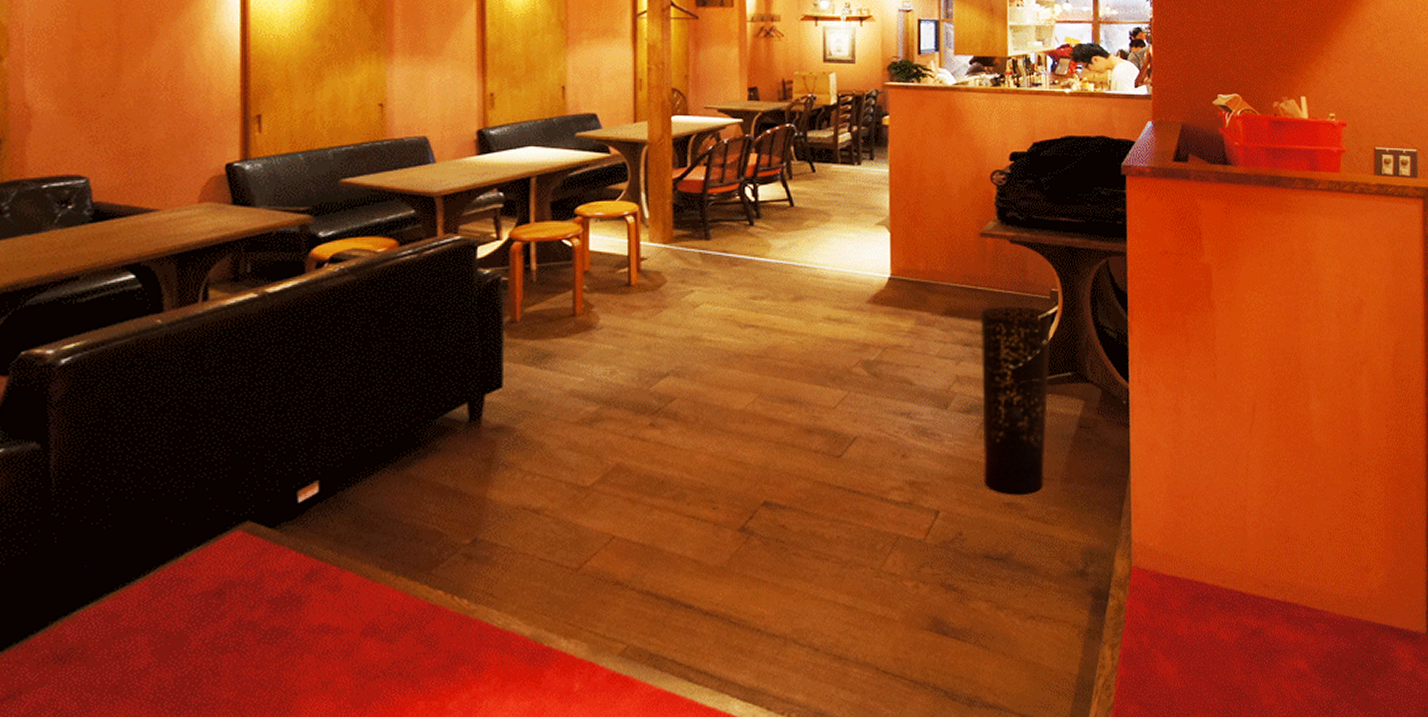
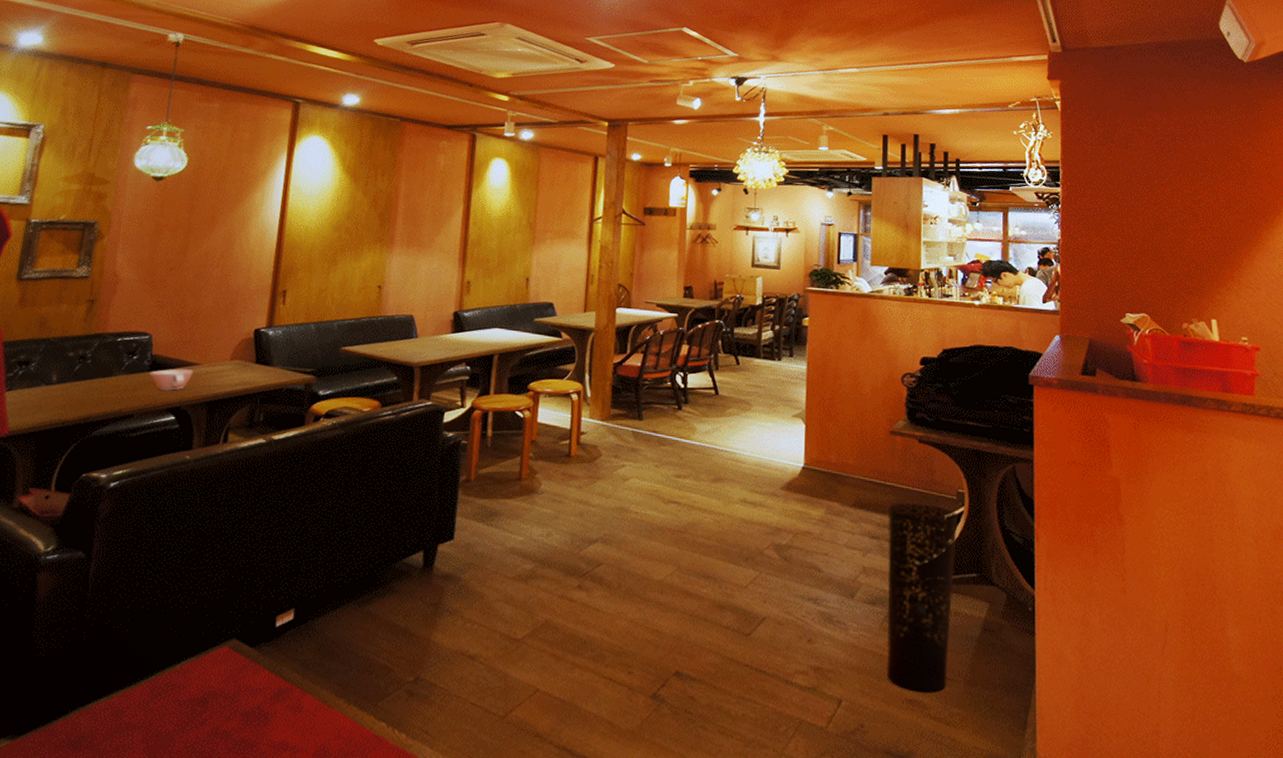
cup: none [92,217,152,244] -> present [149,368,194,391]

